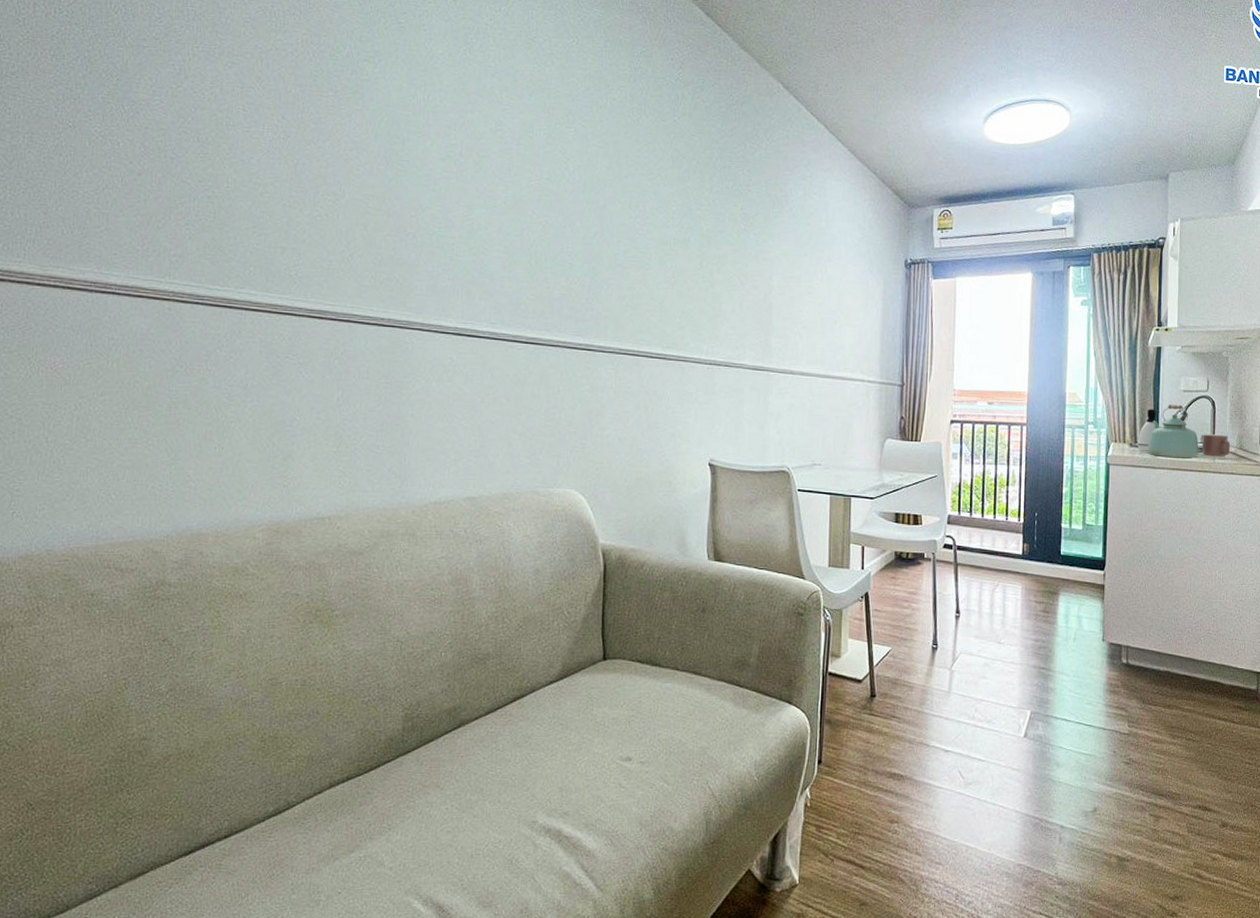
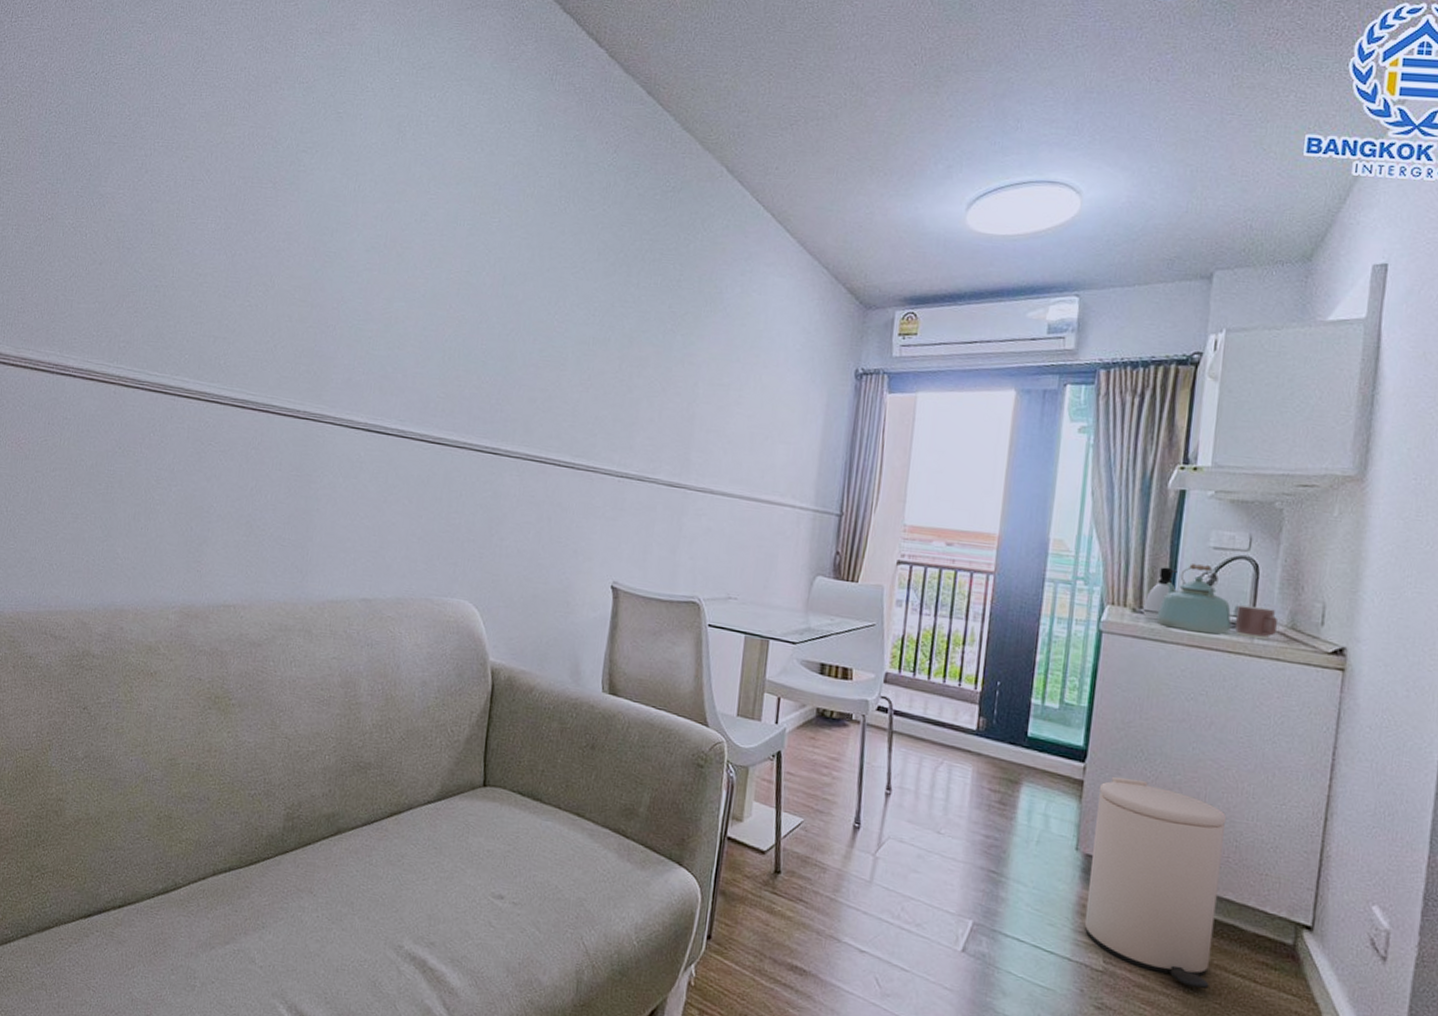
pedal bin: none [1112,578,1206,735] -> present [1084,776,1227,990]

